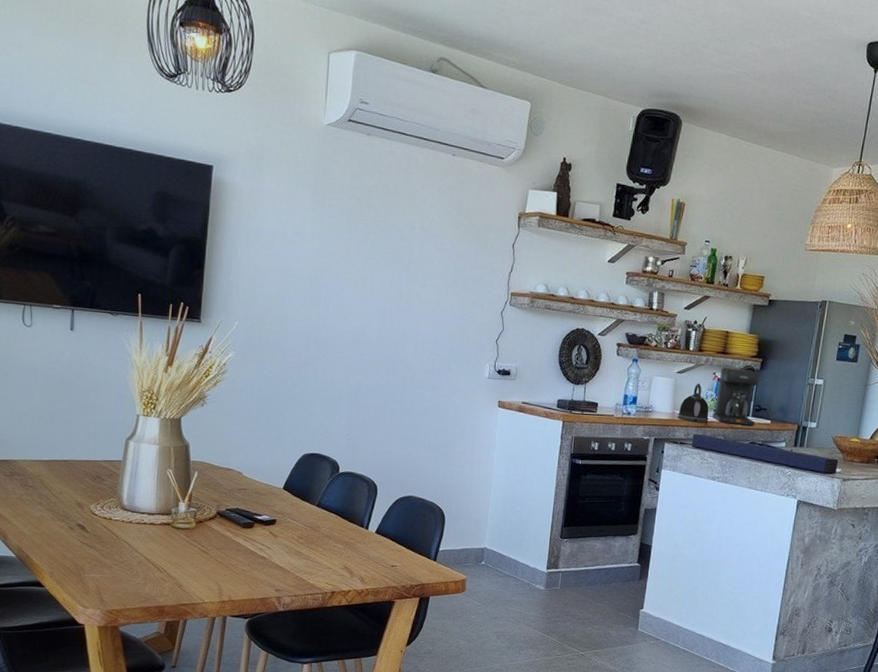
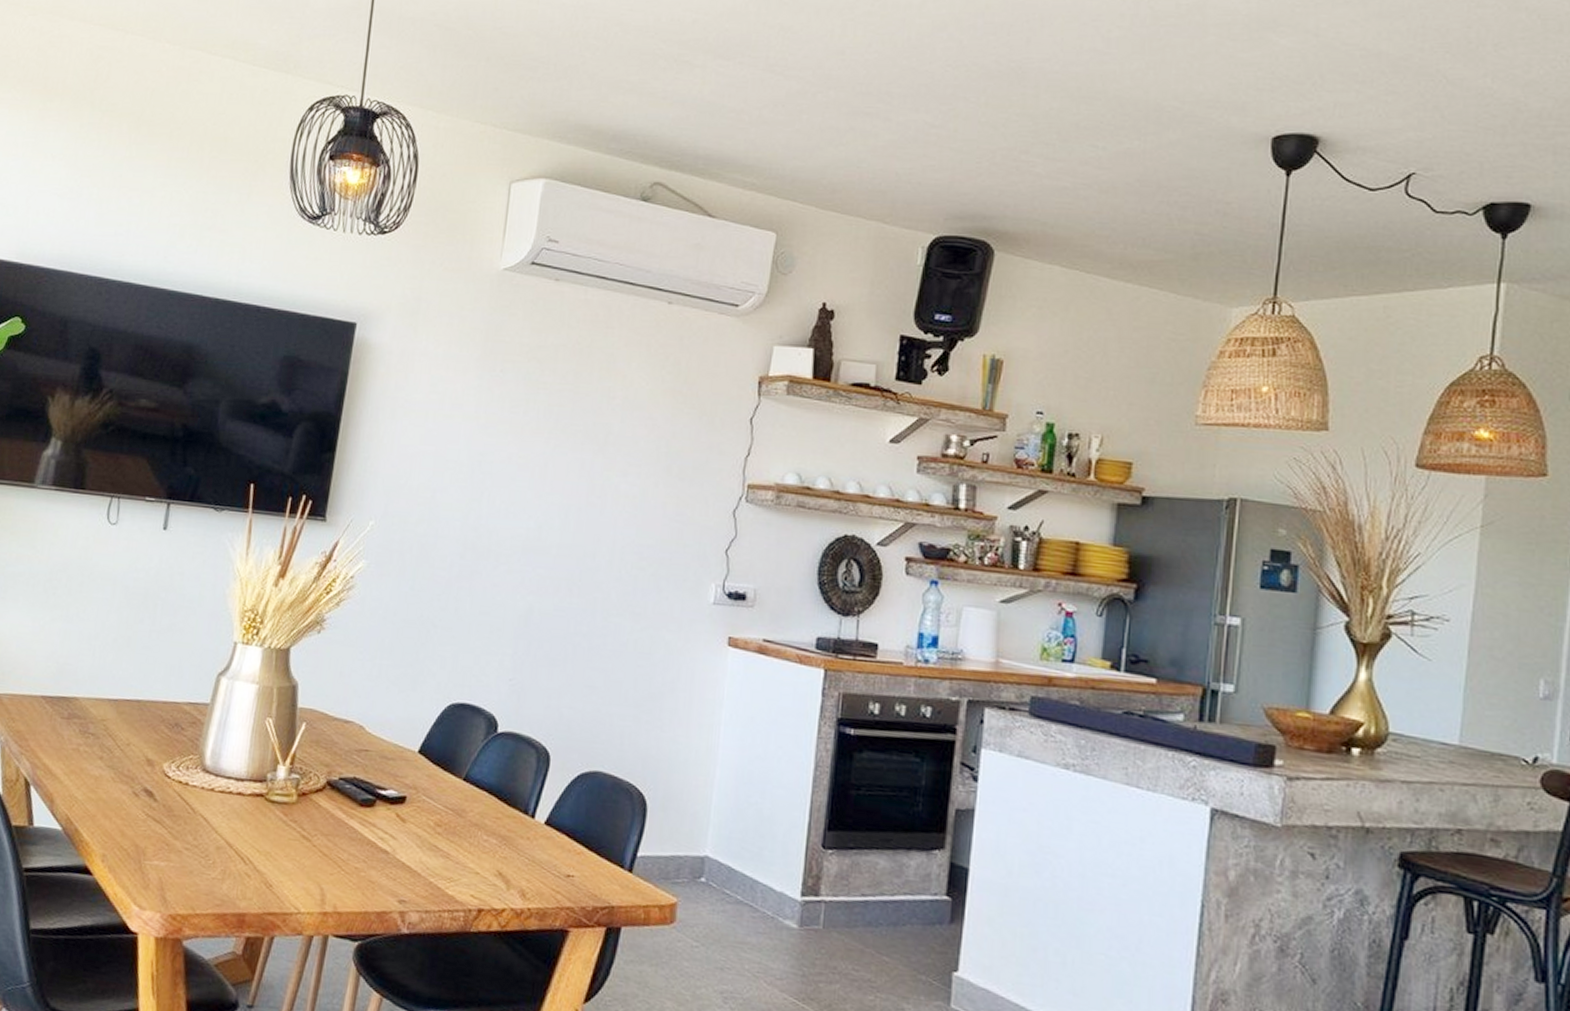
kettle: present [678,384,709,424] -> none [1004,619,1054,680]
coffee maker: present [712,366,760,427] -> none [1059,594,1135,687]

